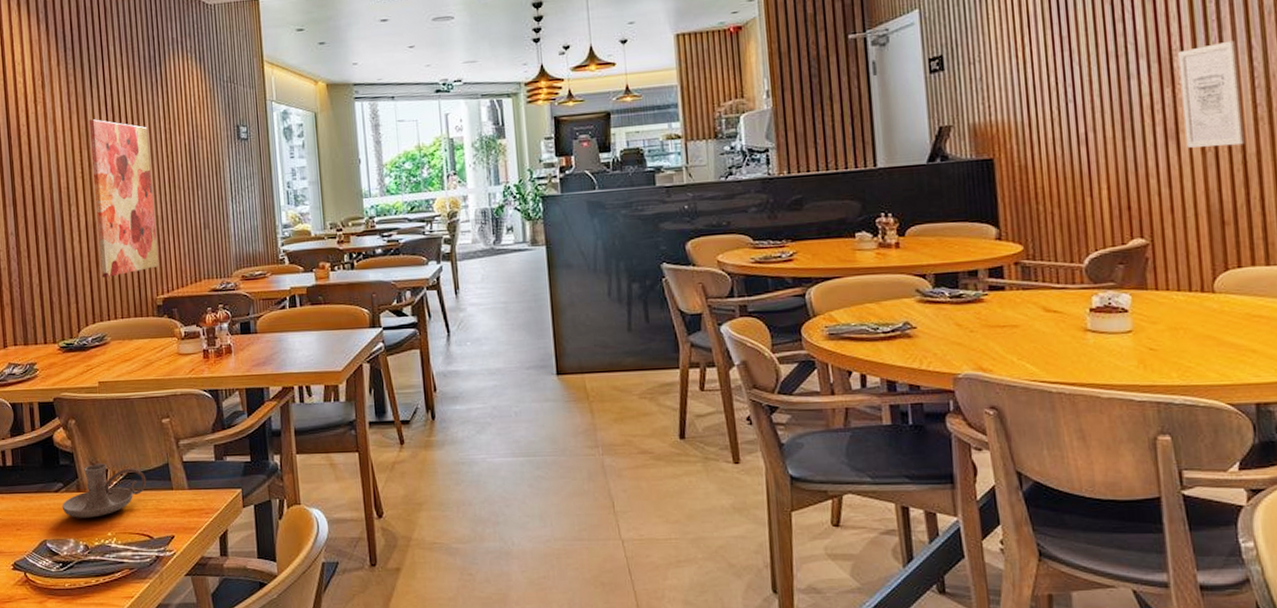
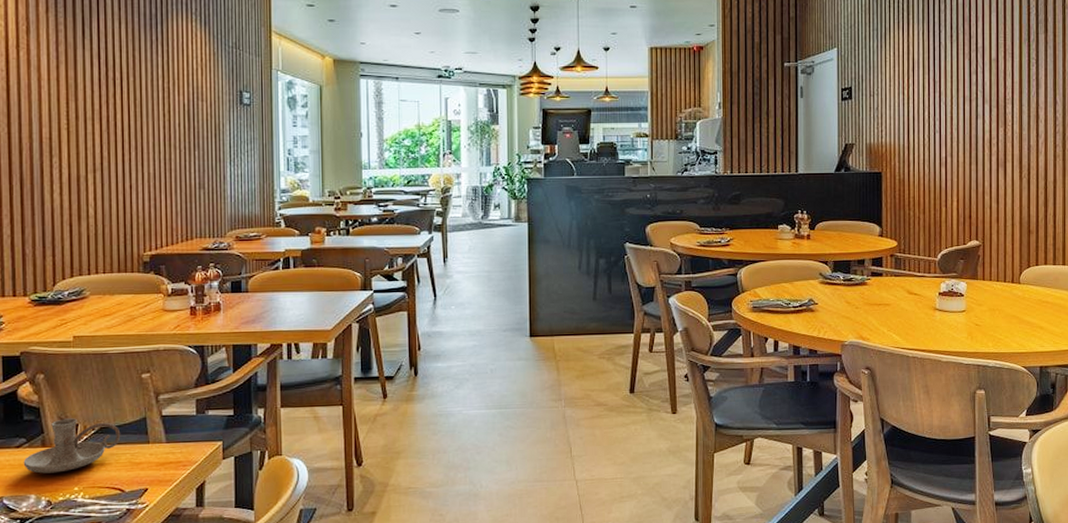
wall art: present [89,119,159,278] -> none [78,71,148,231]
wall art: present [1178,40,1245,148] -> none [1010,96,1047,175]

